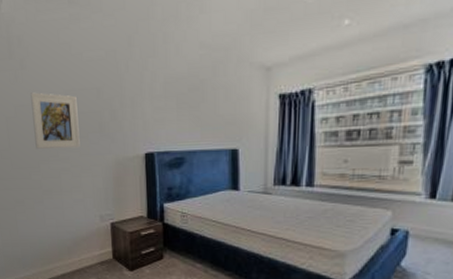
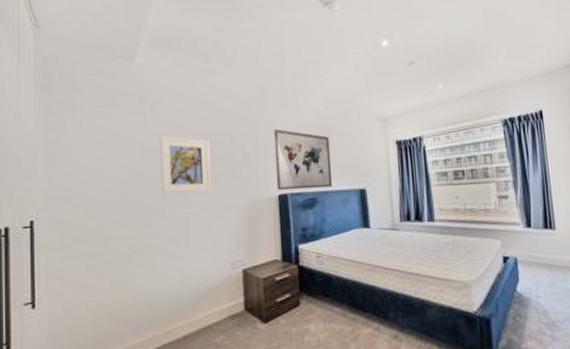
wall art: none [141,82,202,149] -> present [273,128,333,191]

